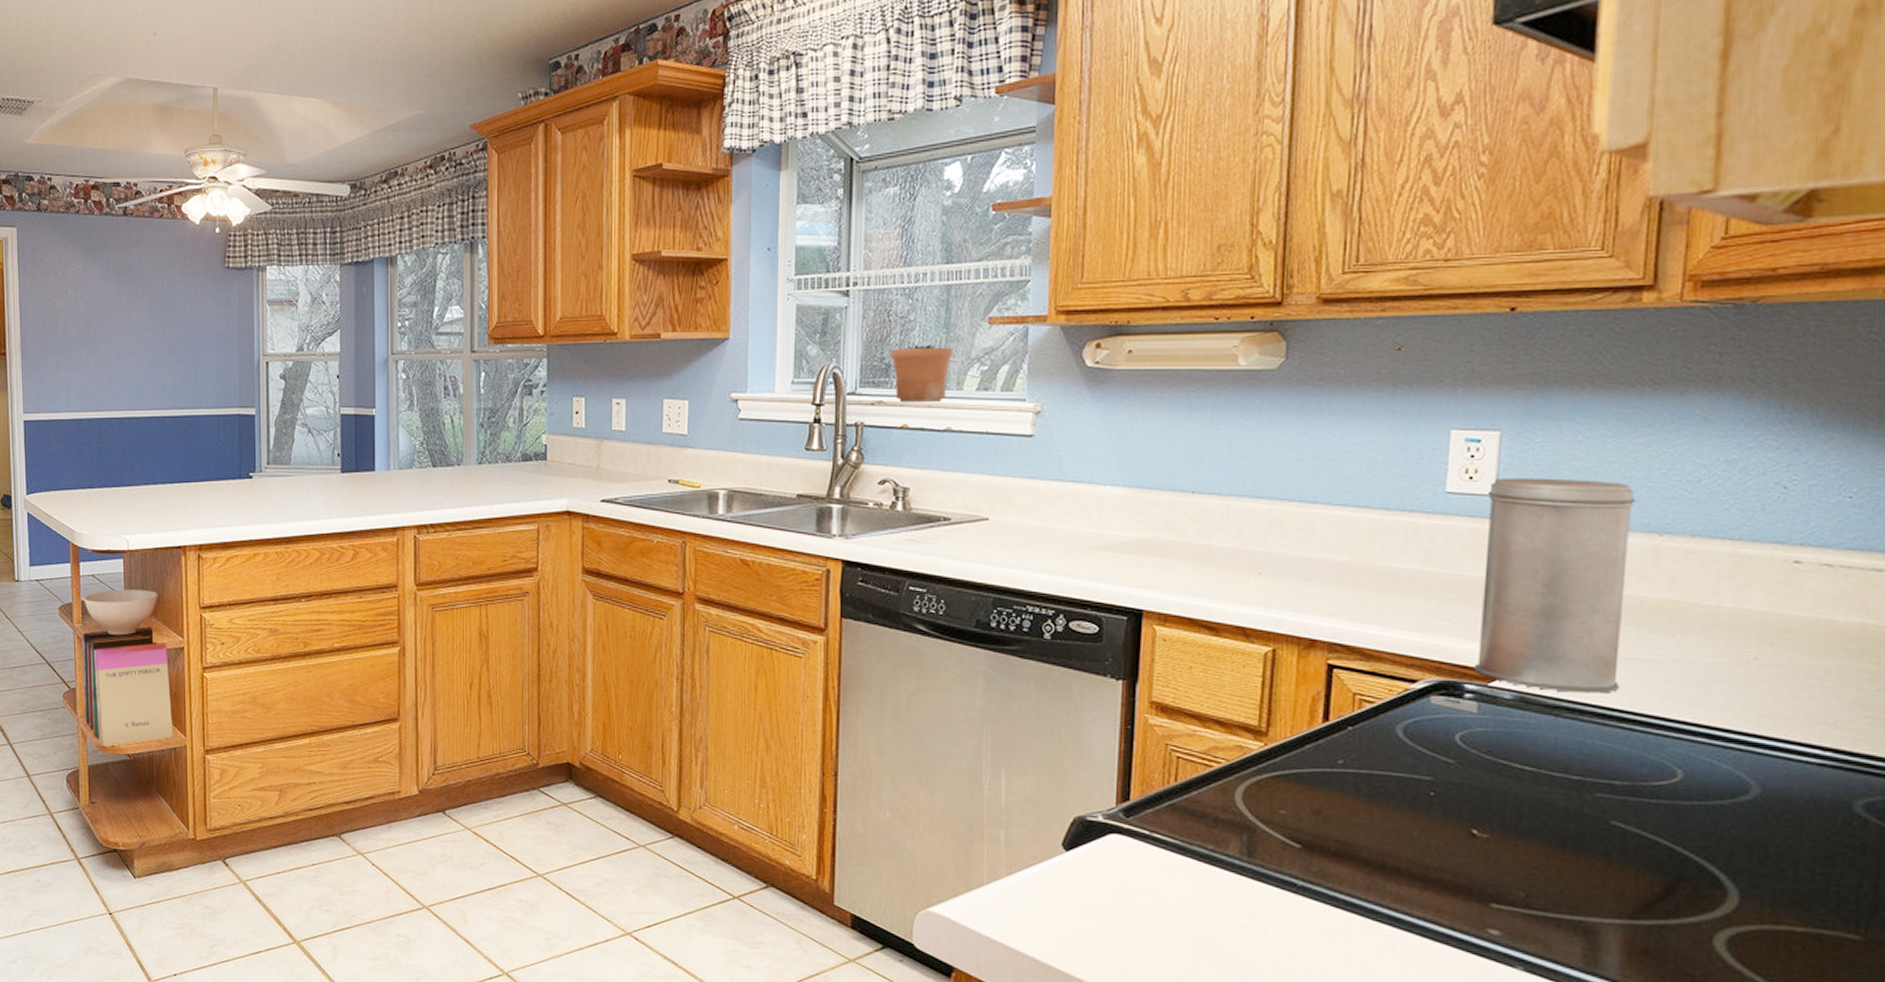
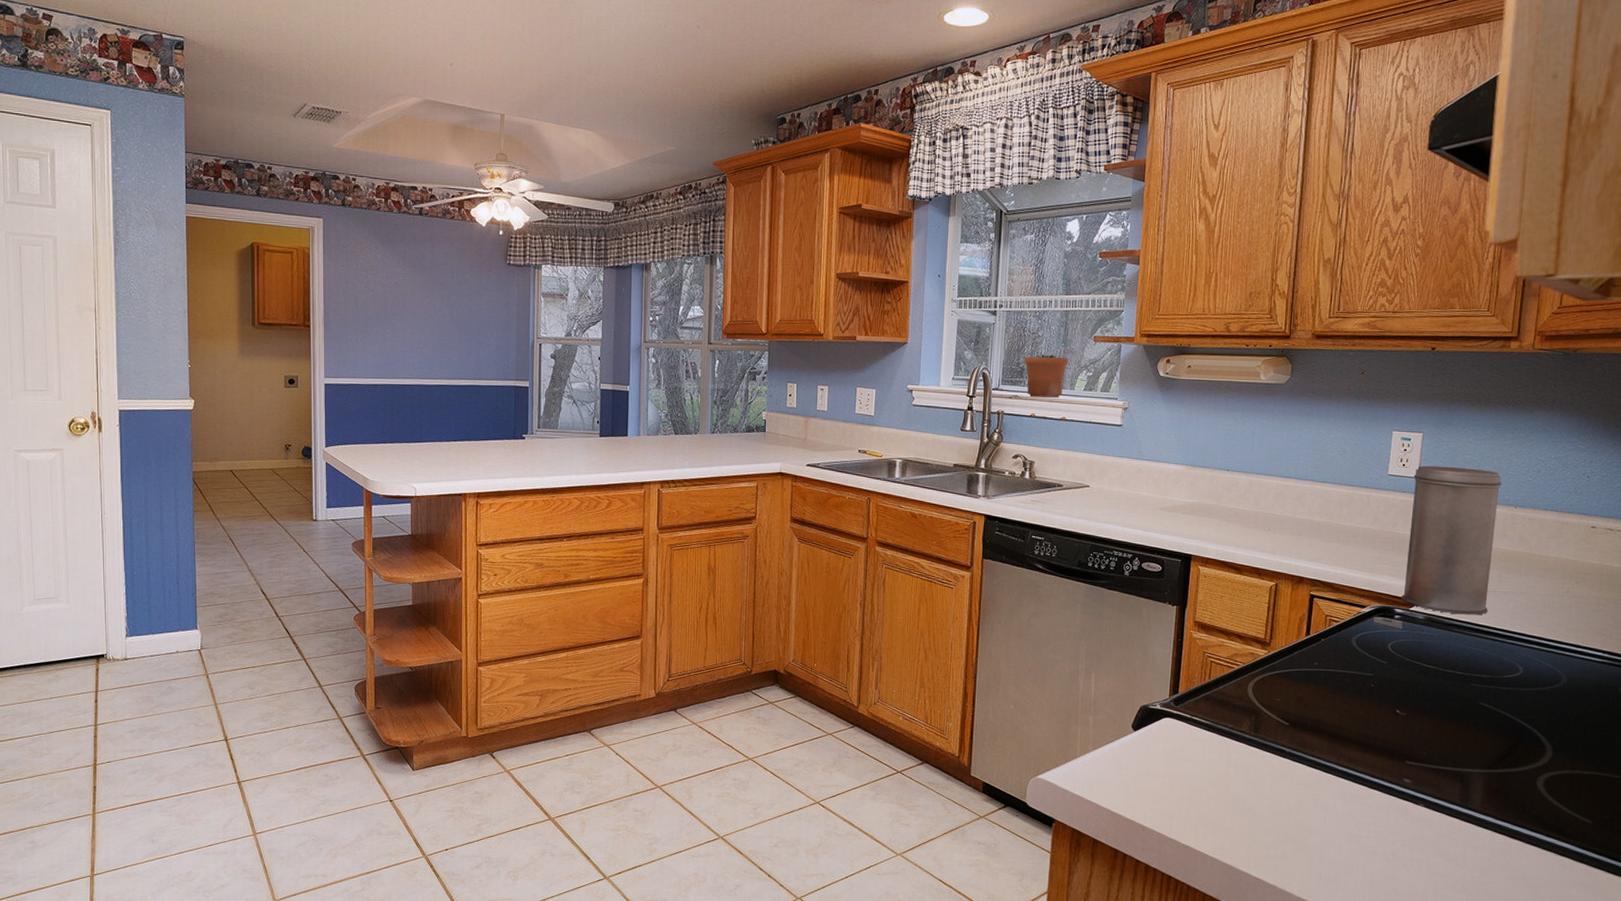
bowl: present [82,589,159,636] -> none [373,529,441,568]
books: present [83,627,174,747] -> none [373,561,451,661]

